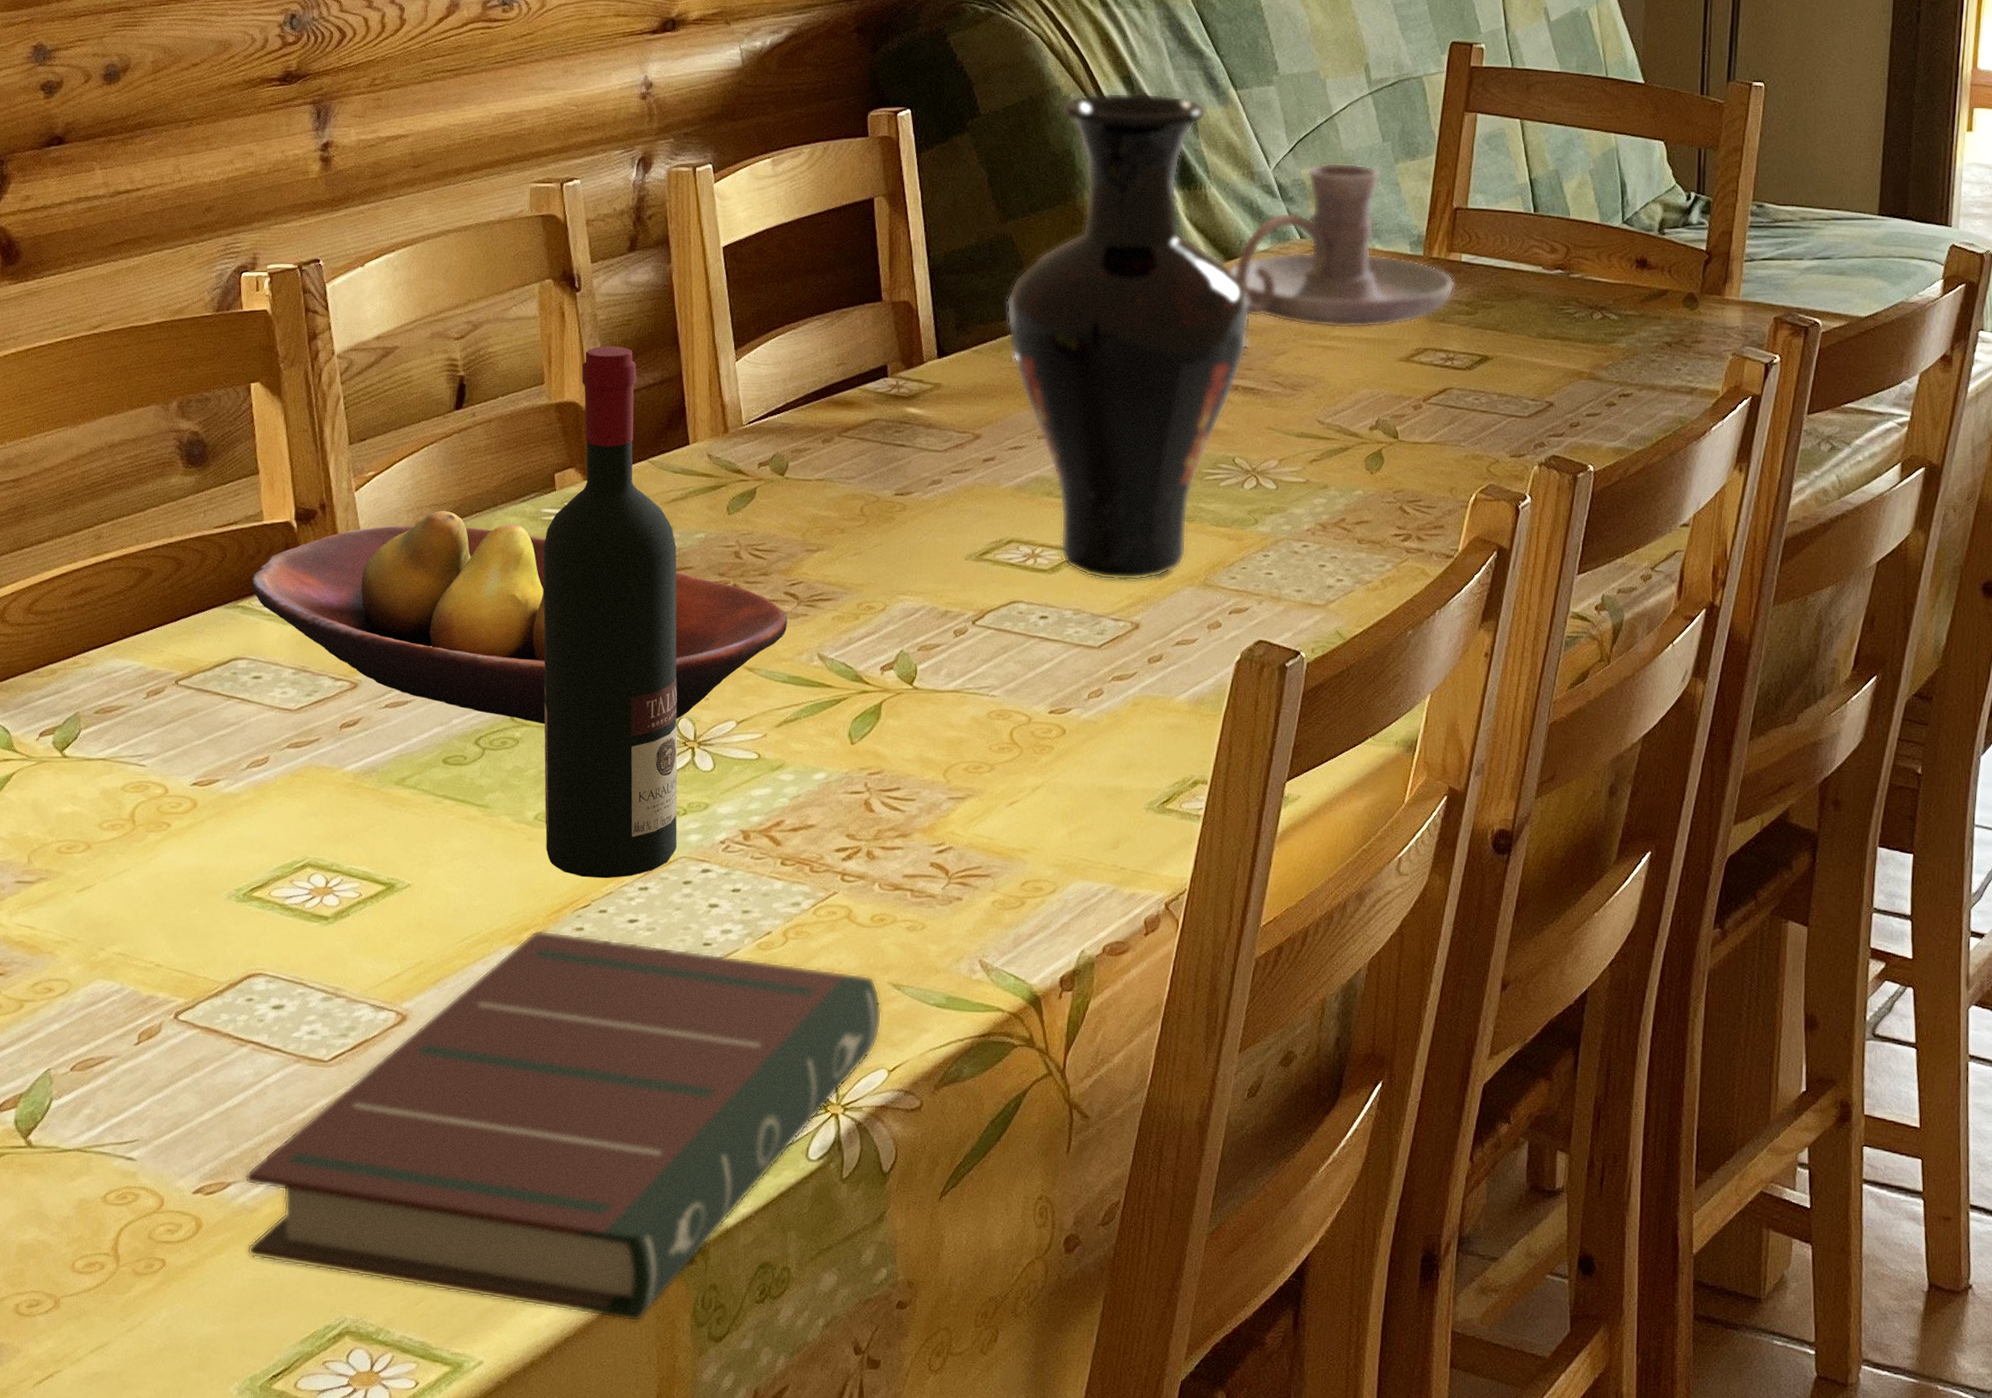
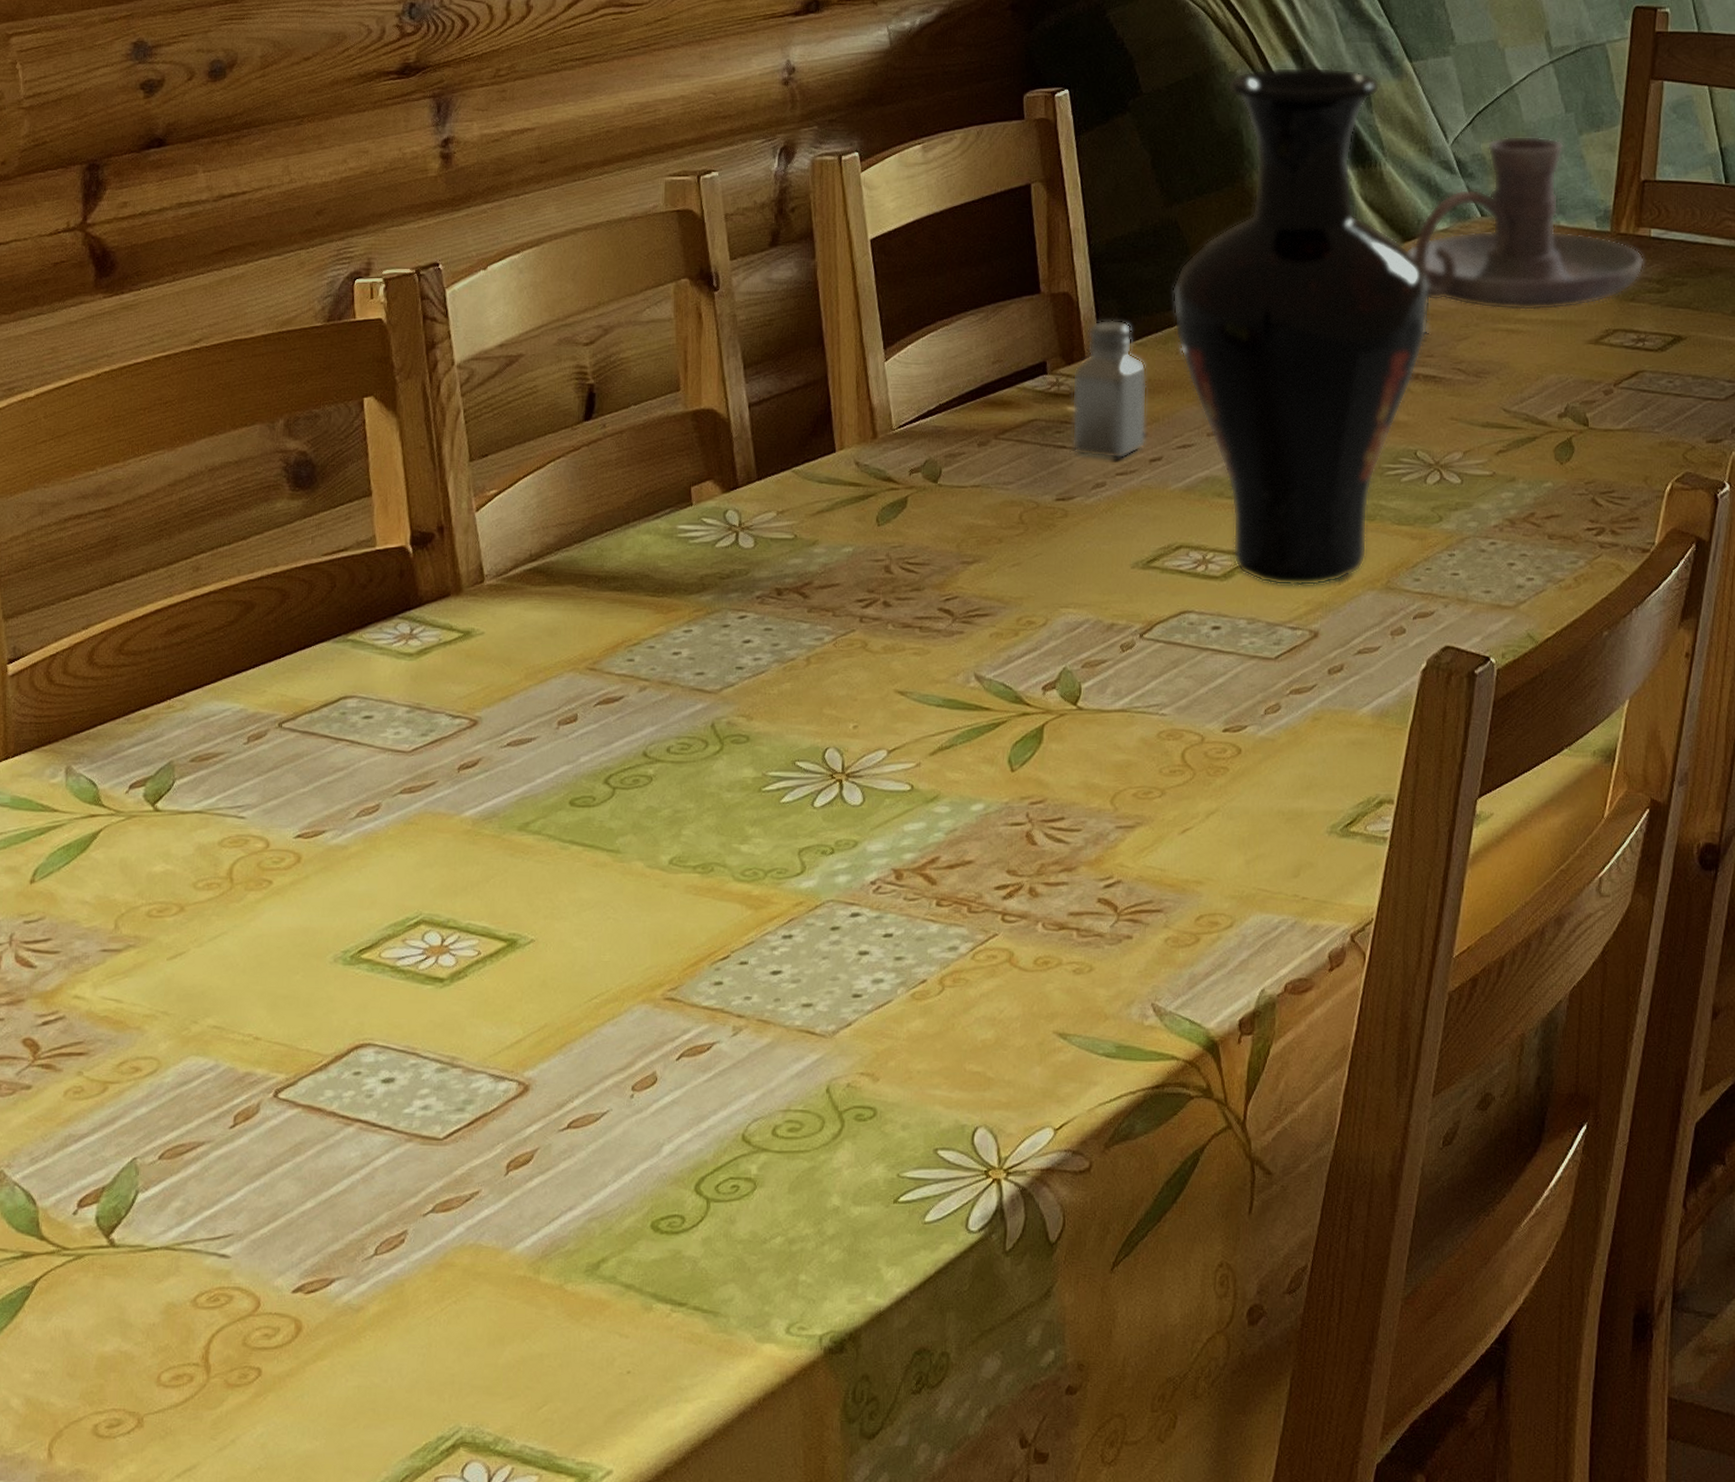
book: present [245,929,882,1322] -> none [350,985,1047,1420]
fruit bowl: present [251,511,787,725] -> none [362,530,942,760]
wine bottle: present [543,345,678,879] -> none [678,348,824,927]
saltshaker: none [910,327,982,458] -> present [1071,320,1148,459]

